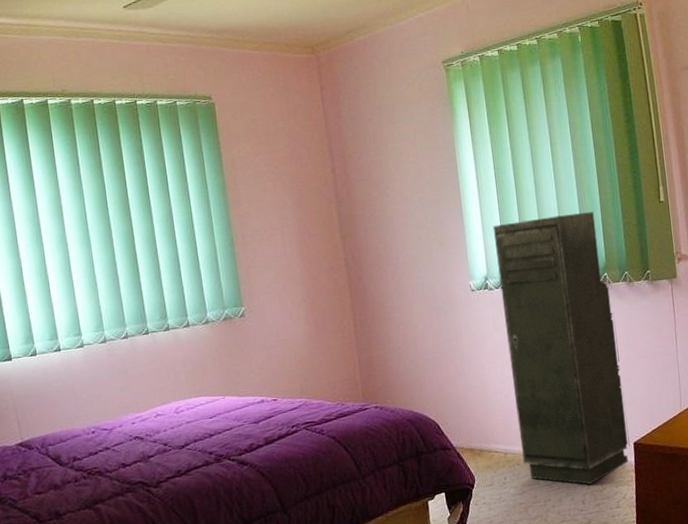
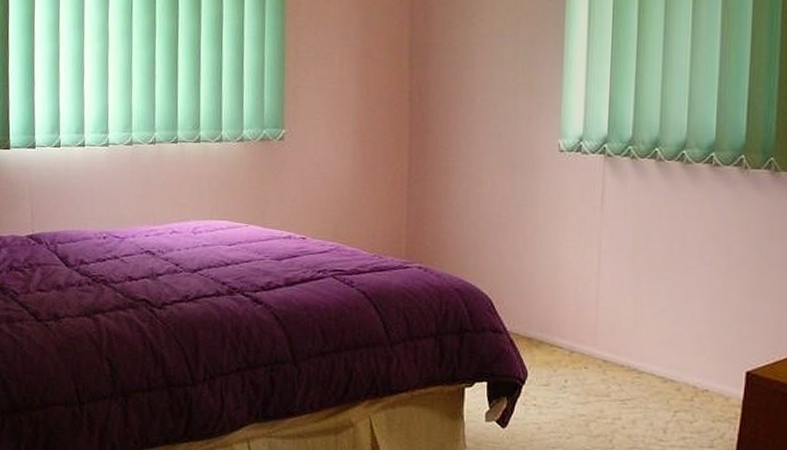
storage cabinet: present [493,212,630,485] -> none [593,75,746,411]

